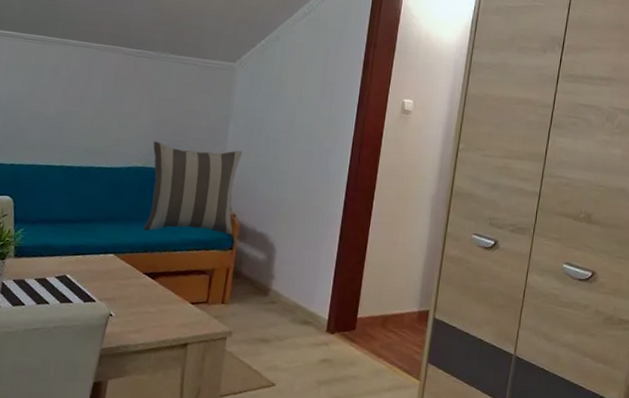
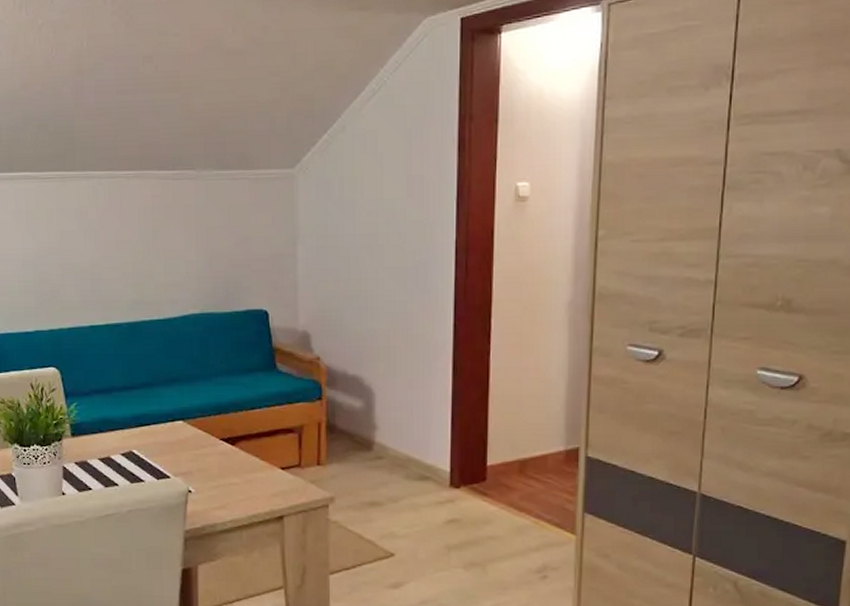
pillow: present [143,141,243,235] -> none [209,277,320,389]

